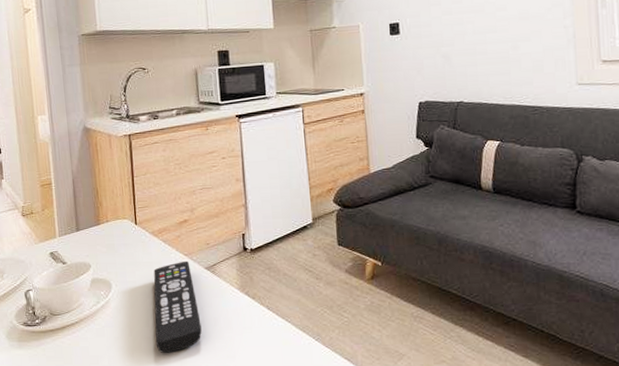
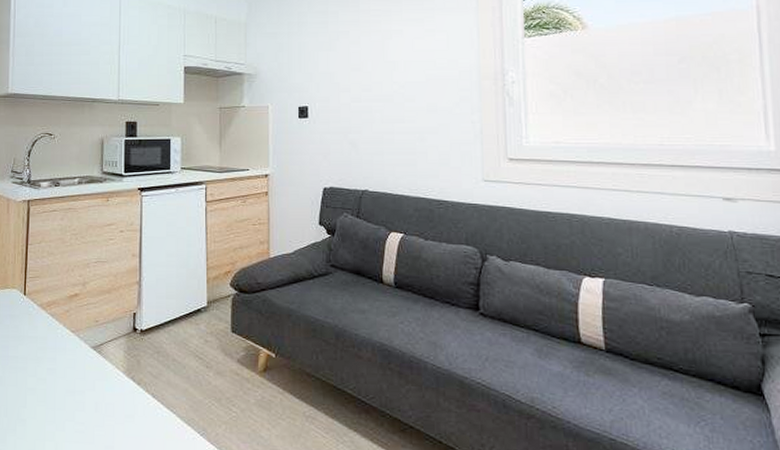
remote control: present [153,260,202,354] -> none [31,337,81,440]

